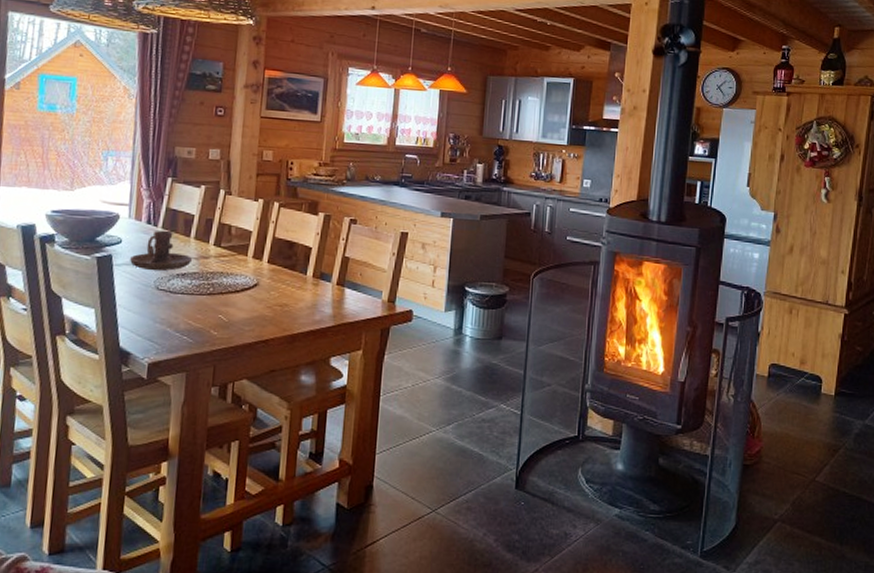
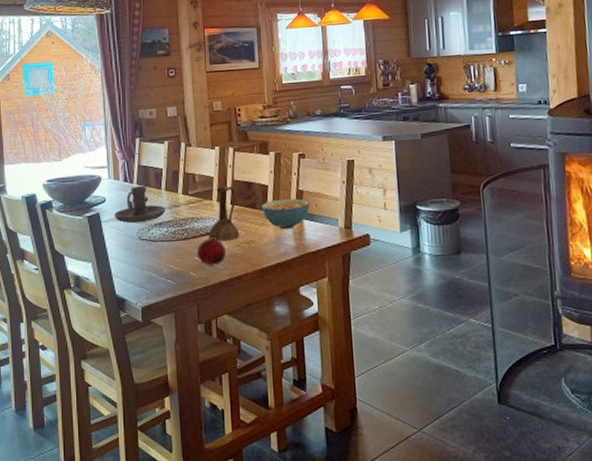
fruit: none [221,295,256,326] -> present [197,236,227,266]
pitcher: none [236,243,276,301] -> present [208,186,240,241]
cereal bowl: none [301,263,355,297] -> present [262,198,310,230]

